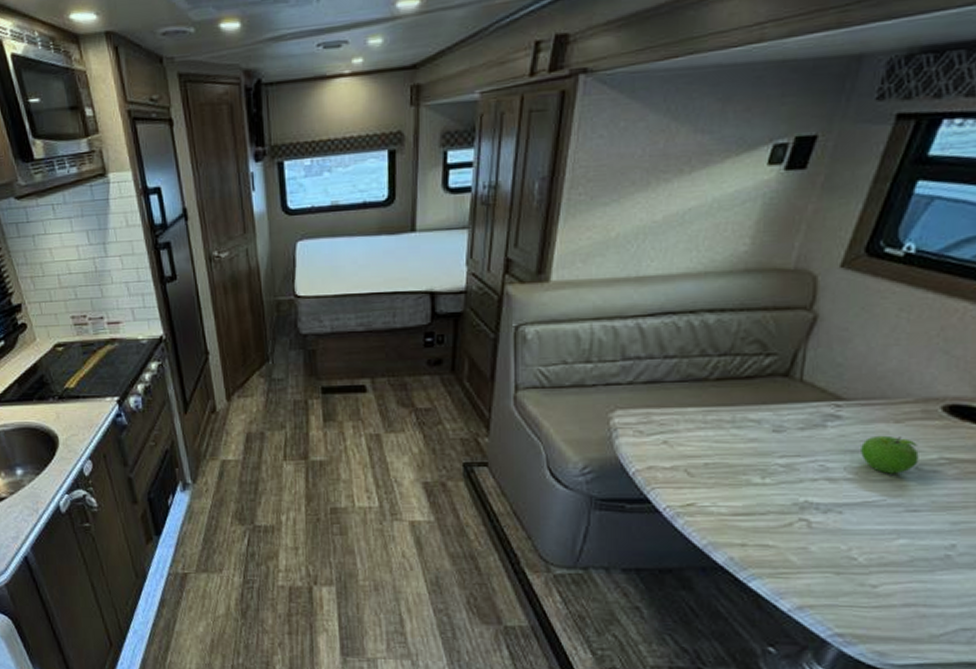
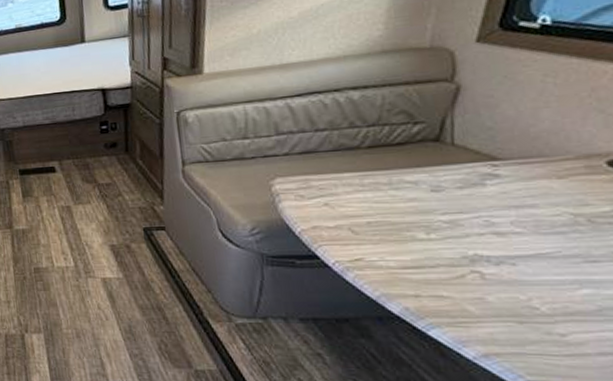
fruit: present [861,435,919,474] -> none [525,190,590,227]

